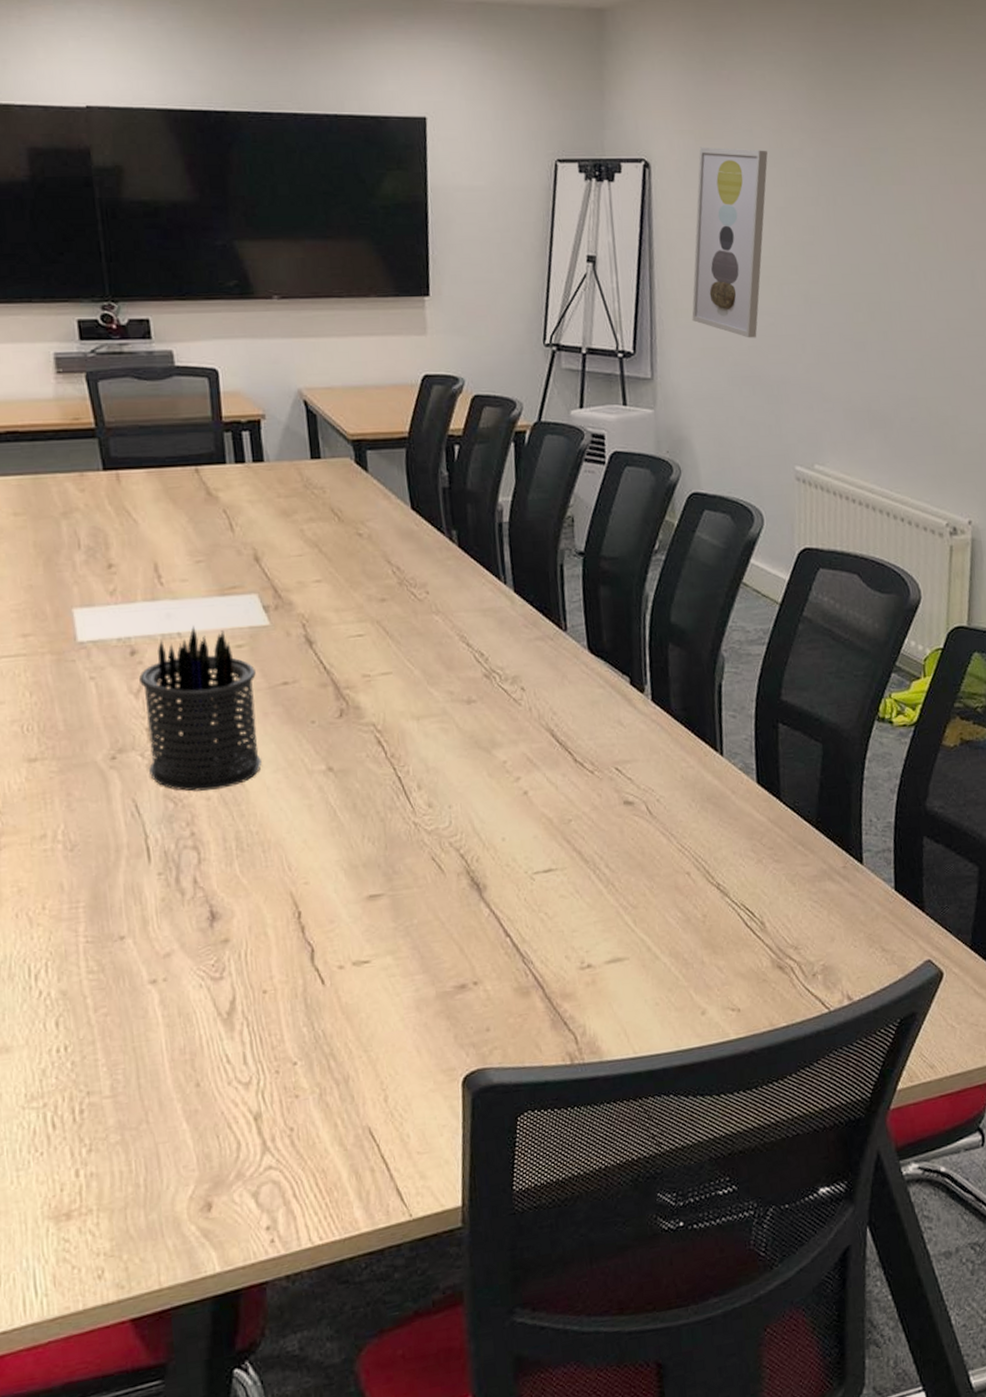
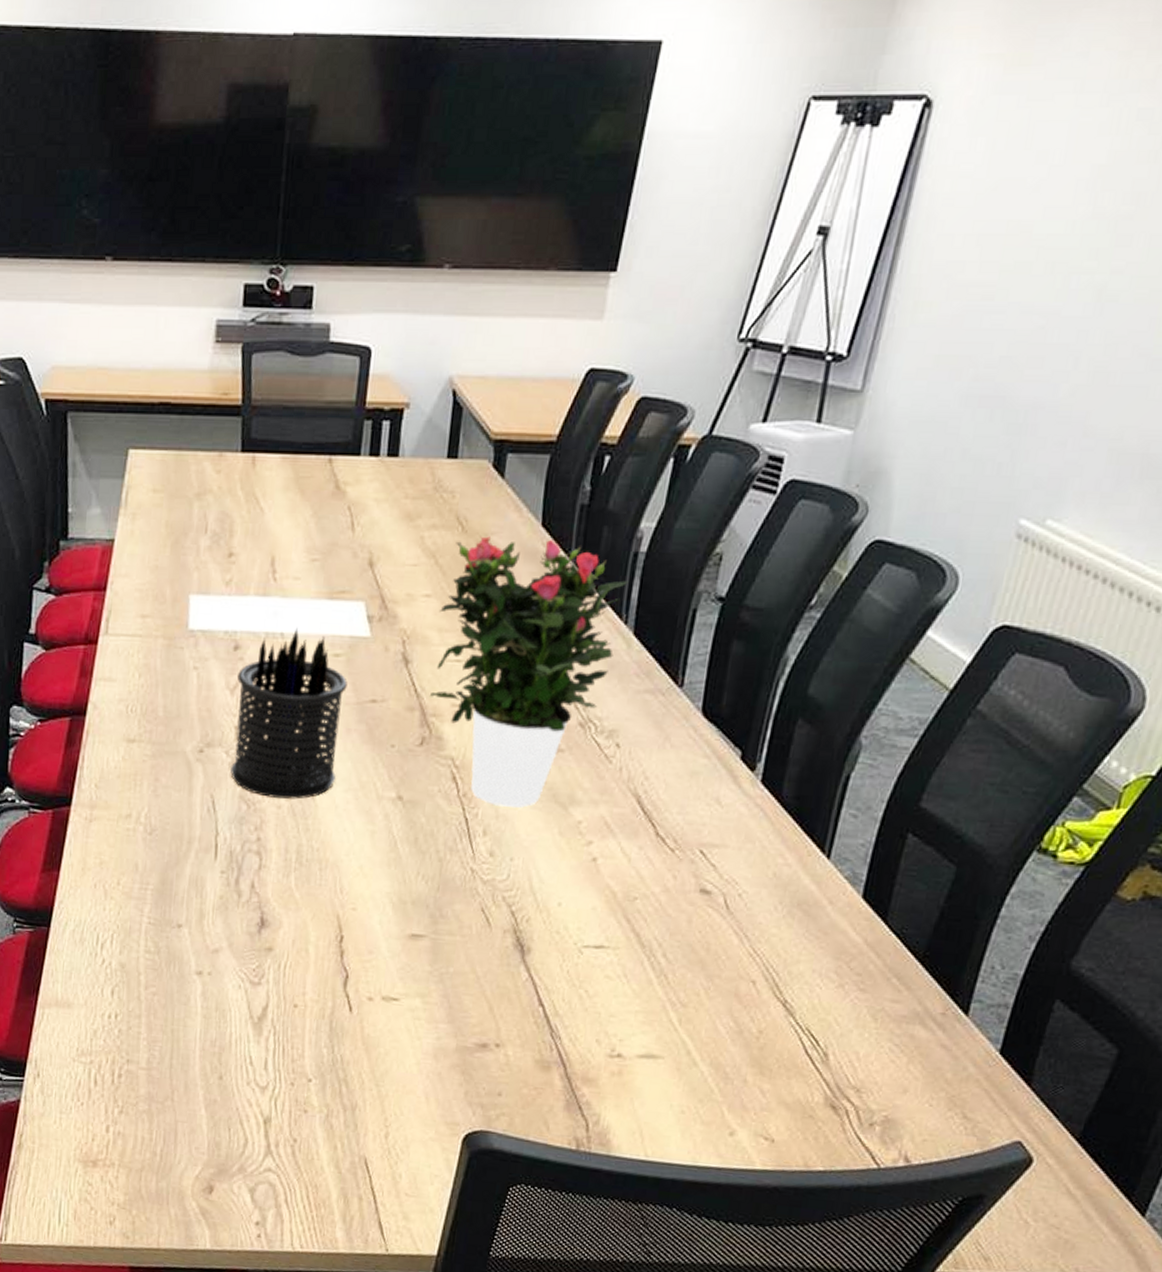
potted flower: none [333,519,501,761] -> present [429,536,629,808]
wall art: present [692,147,768,338] -> none [934,77,1103,346]

